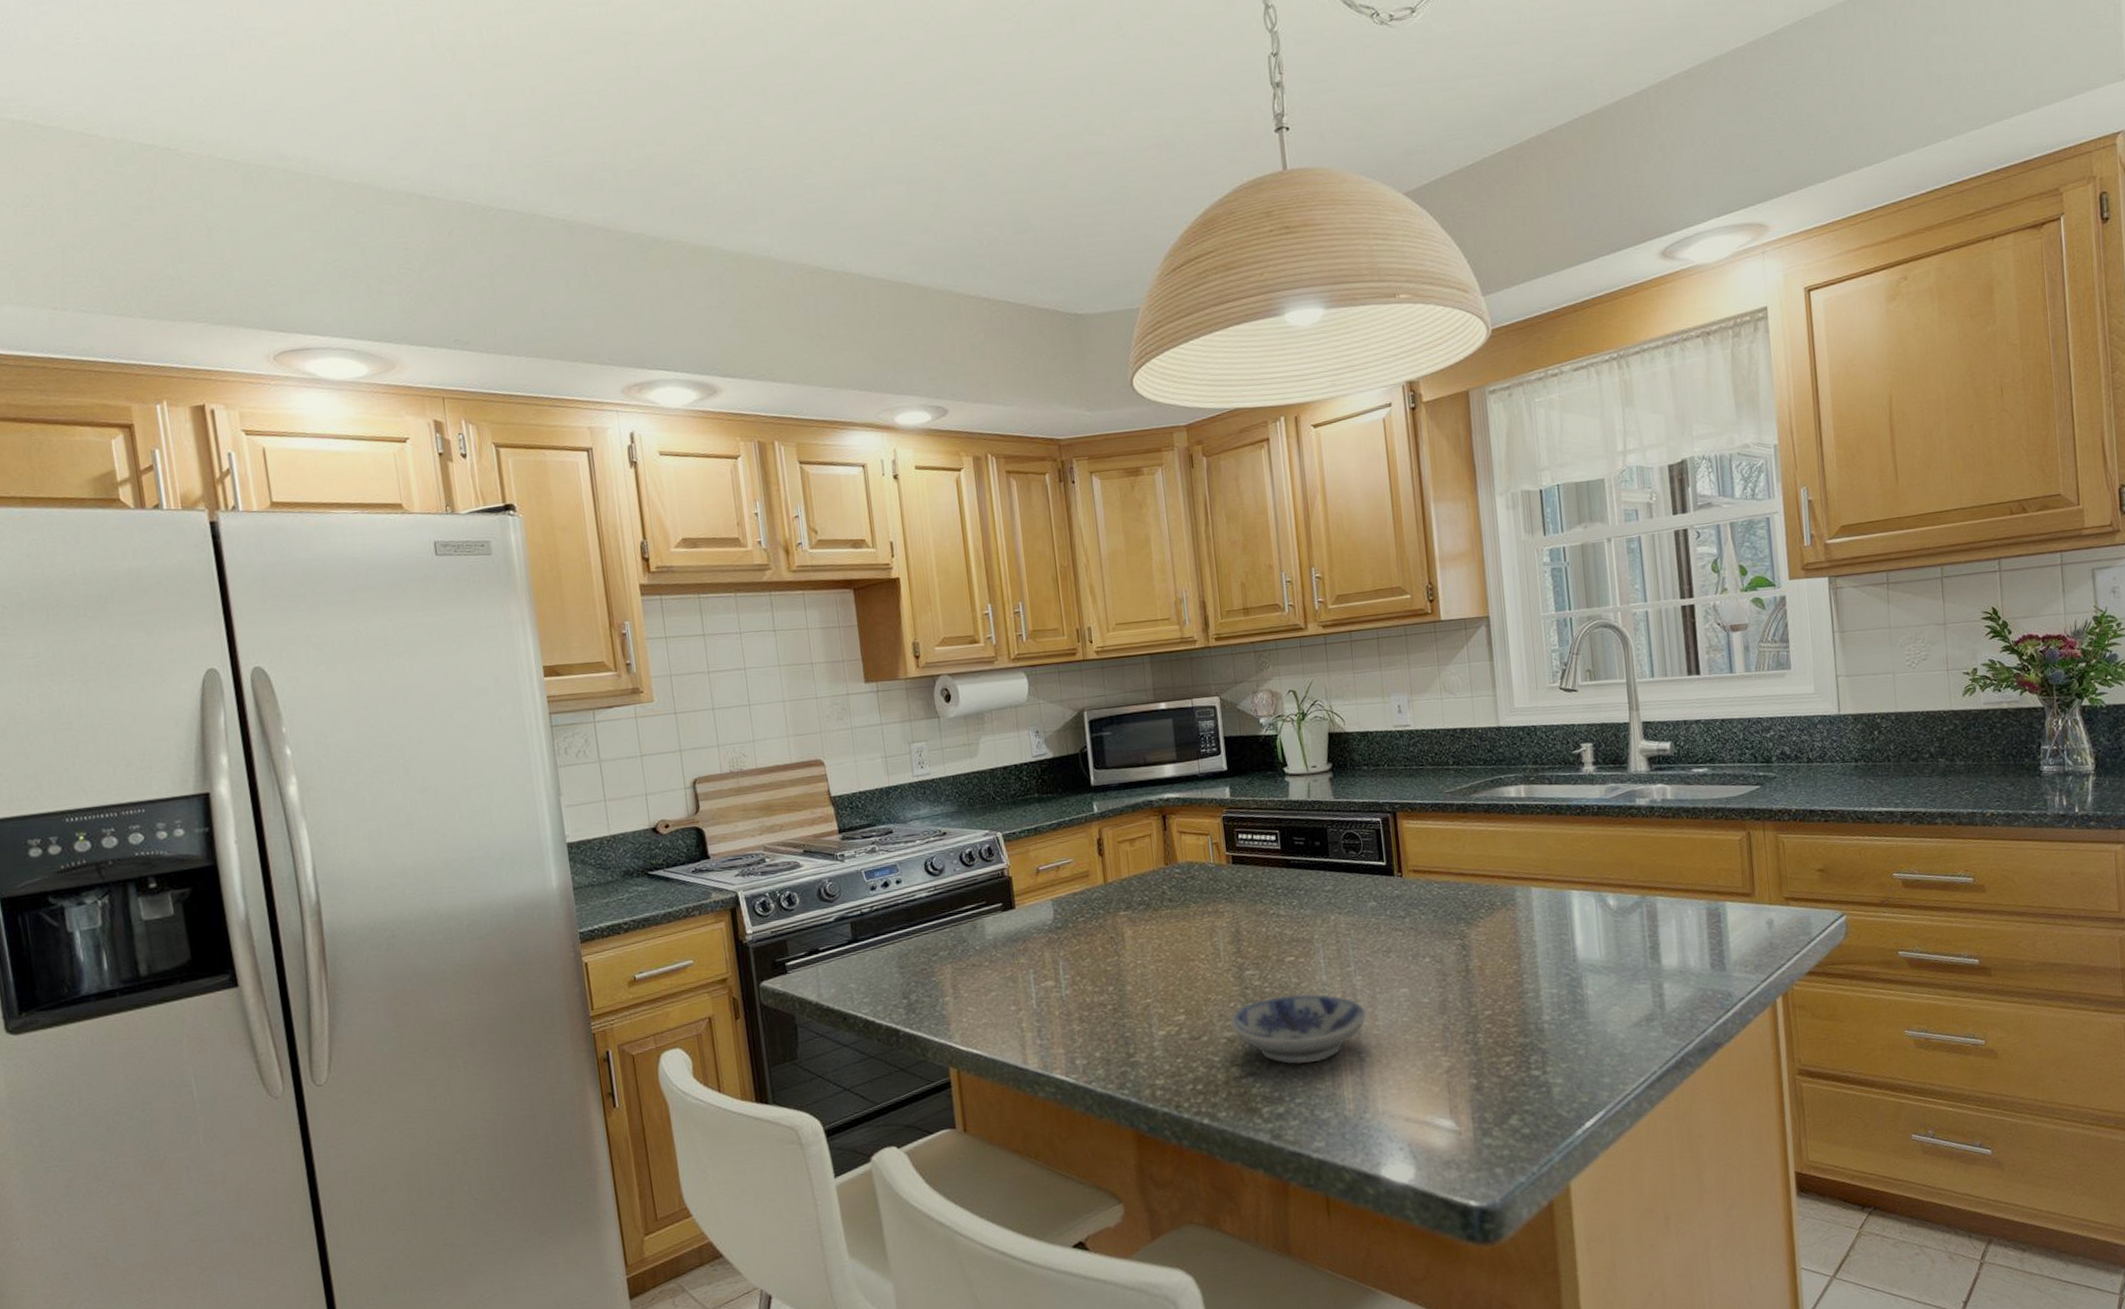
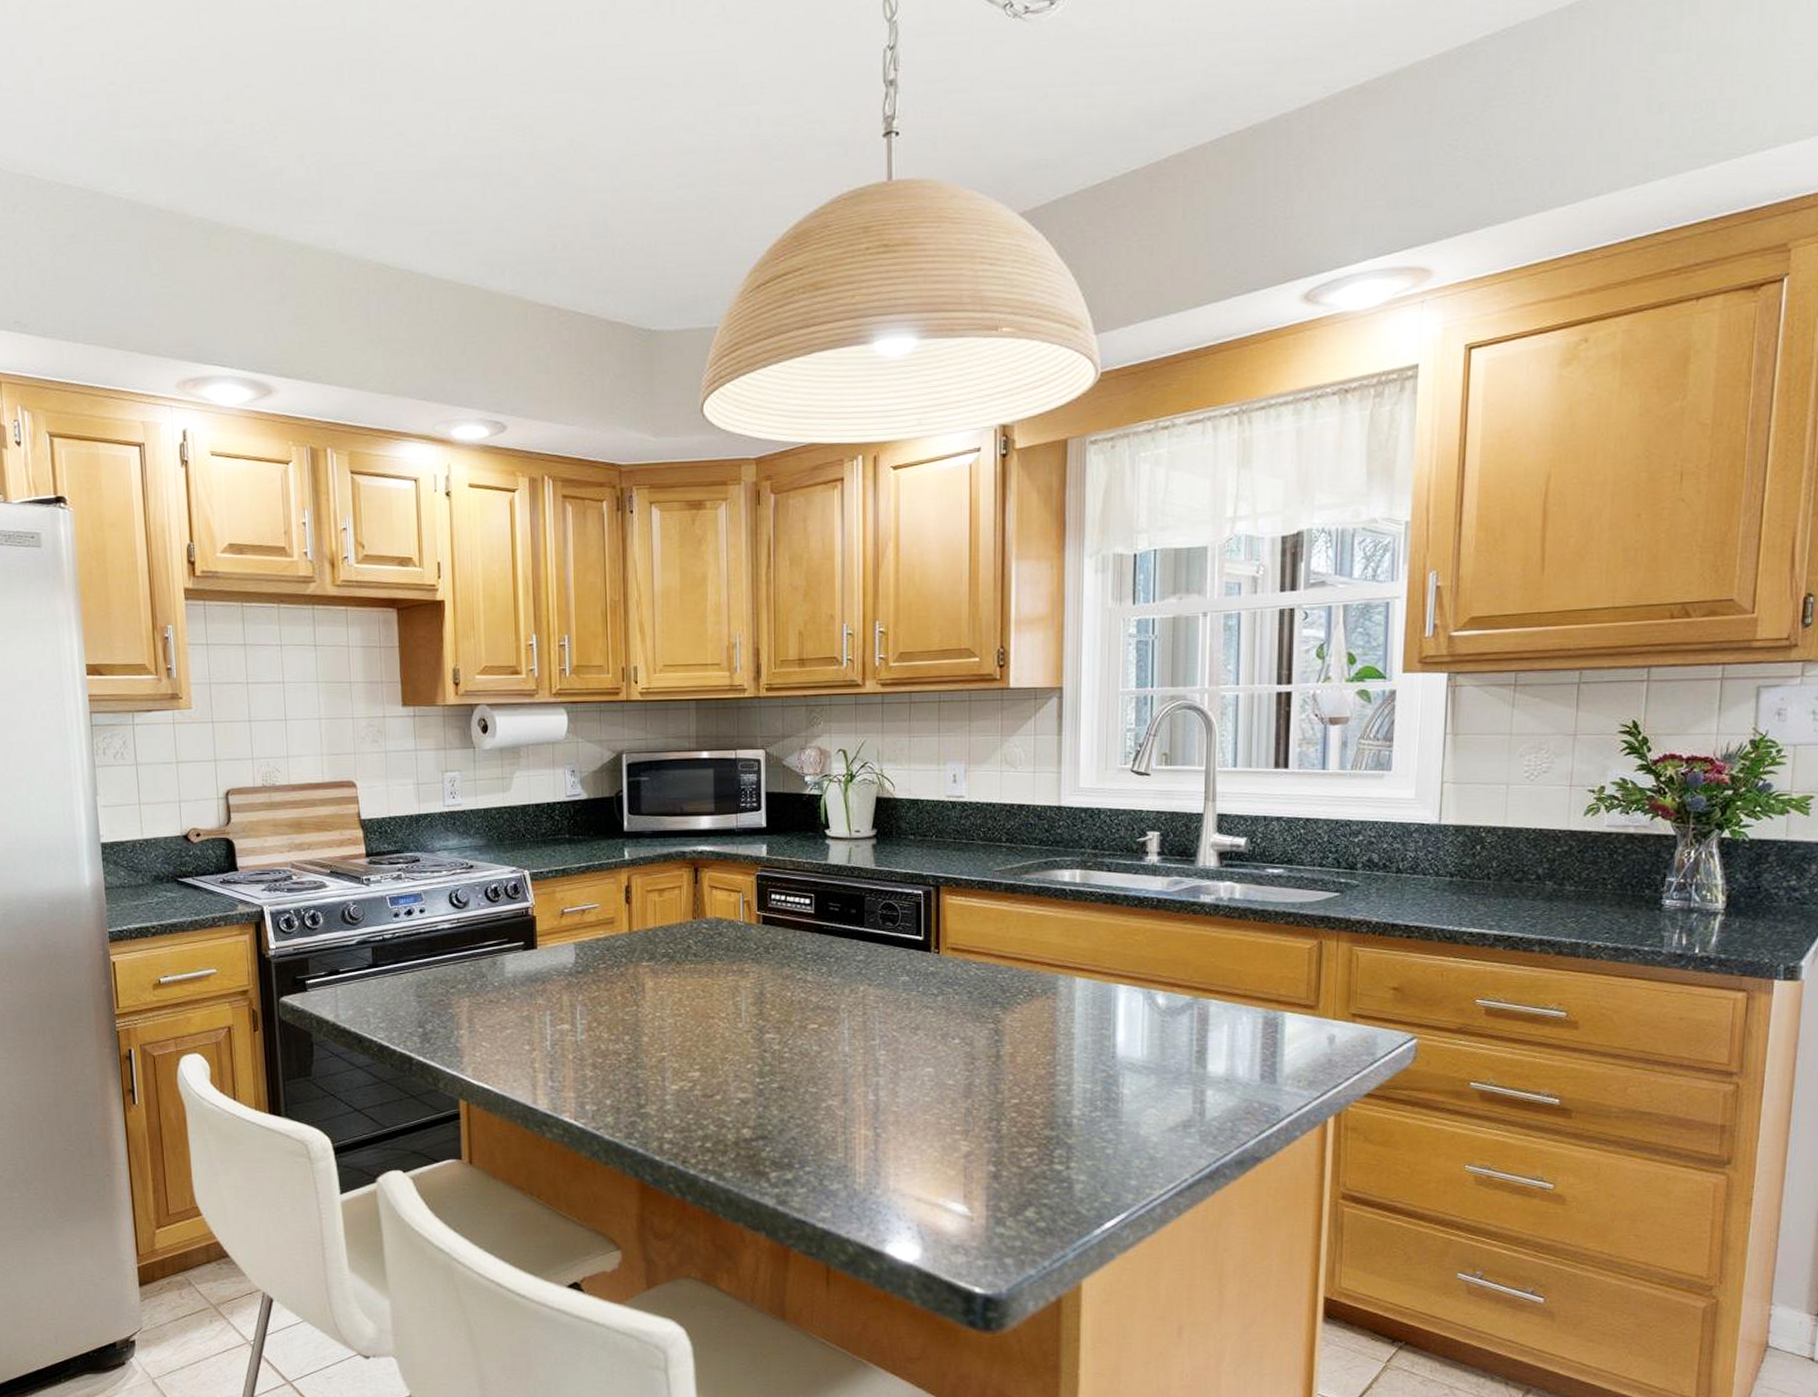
bowl: present [1230,994,1366,1065] -> none [745,1062,886,1133]

